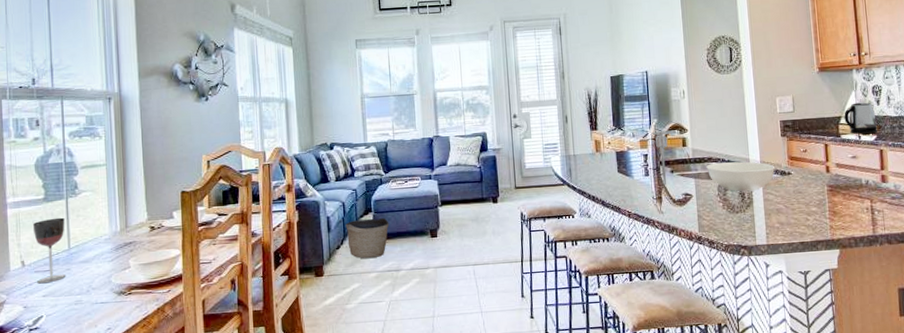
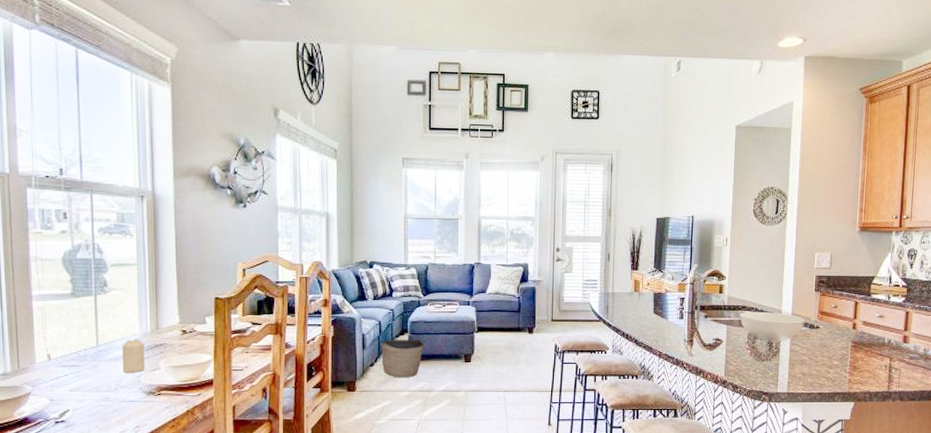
wineglass: present [32,217,66,284] -> none [59,314,94,378]
candle: none [93,239,115,274] -> present [122,339,145,373]
kettle: present [844,102,879,135] -> none [877,264,908,296]

